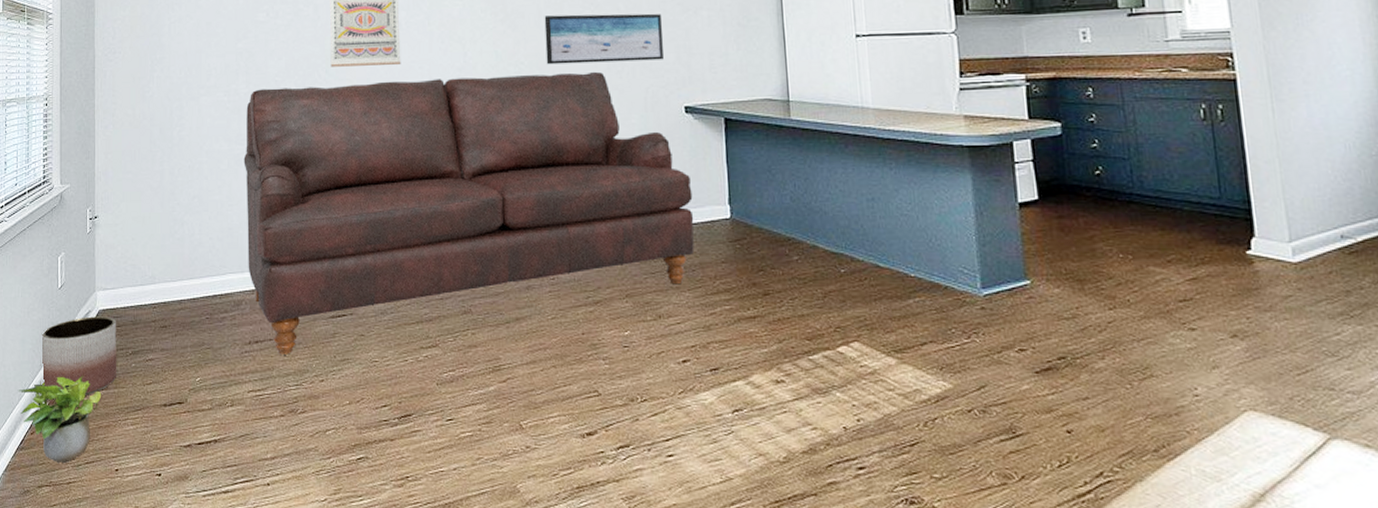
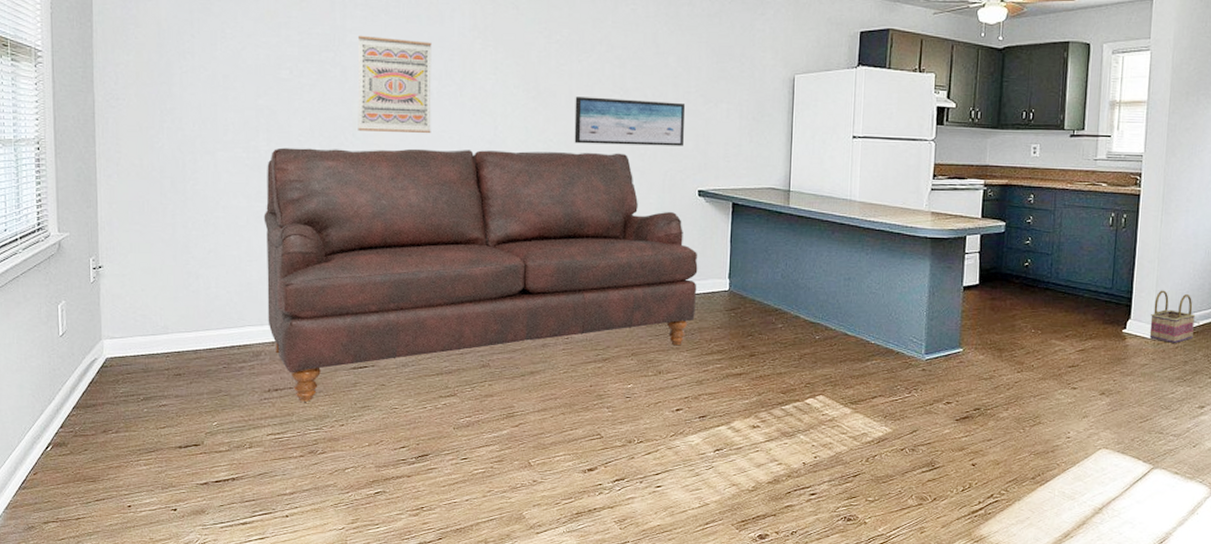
potted plant: present [17,375,102,463] -> none [16,419,112,501]
planter: present [40,316,117,399] -> none [41,364,128,441]
basket: none [1283,198,1352,268] -> present [1149,290,1196,344]

